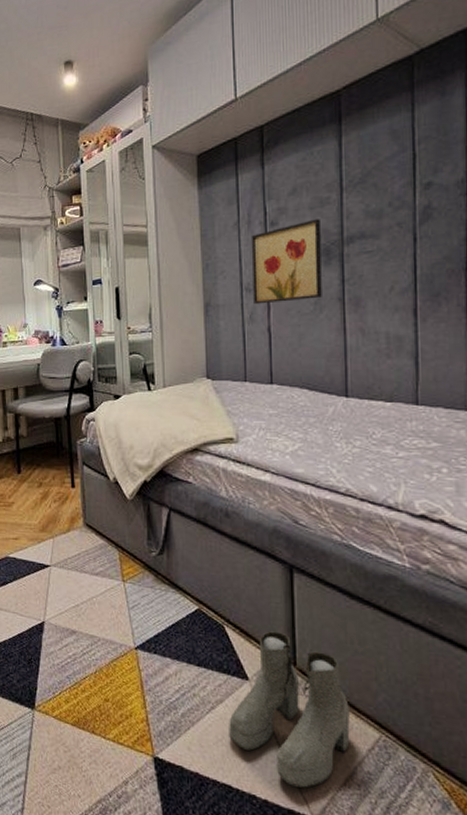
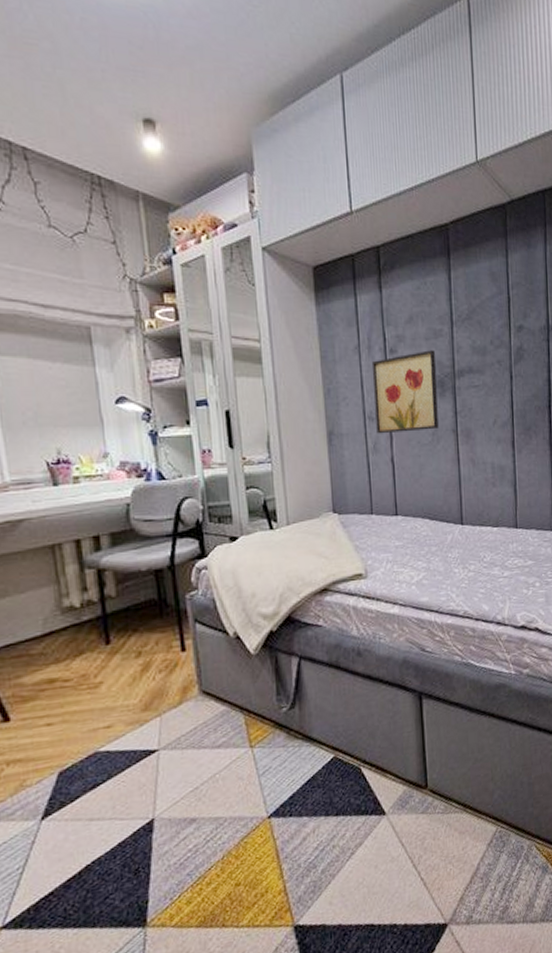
boots: present [229,631,350,788] -> none [368,759,474,902]

